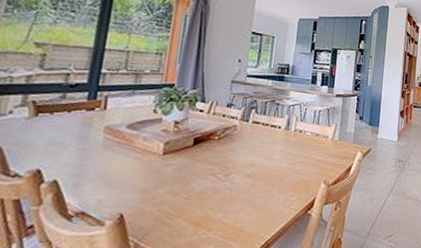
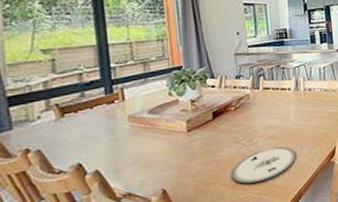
plate: none [198,188,273,223] -> present [231,146,297,184]

